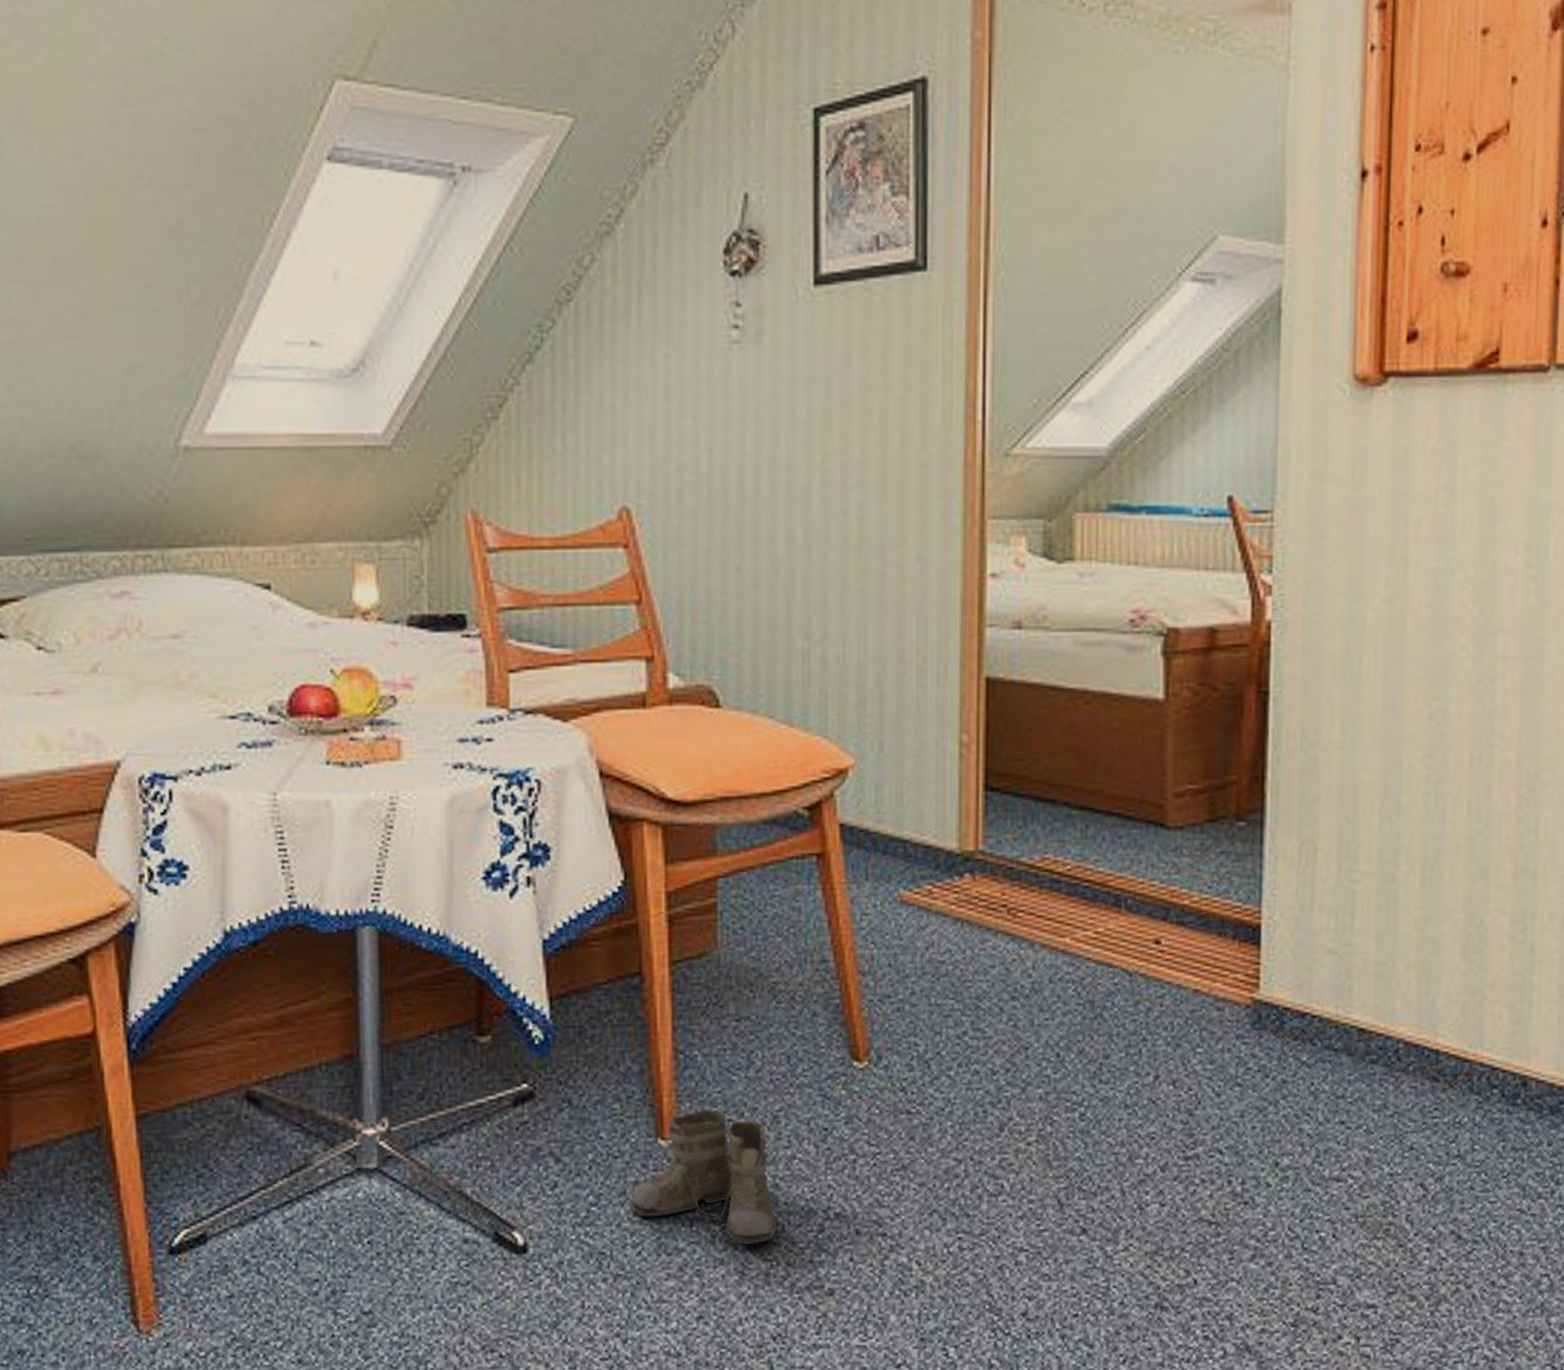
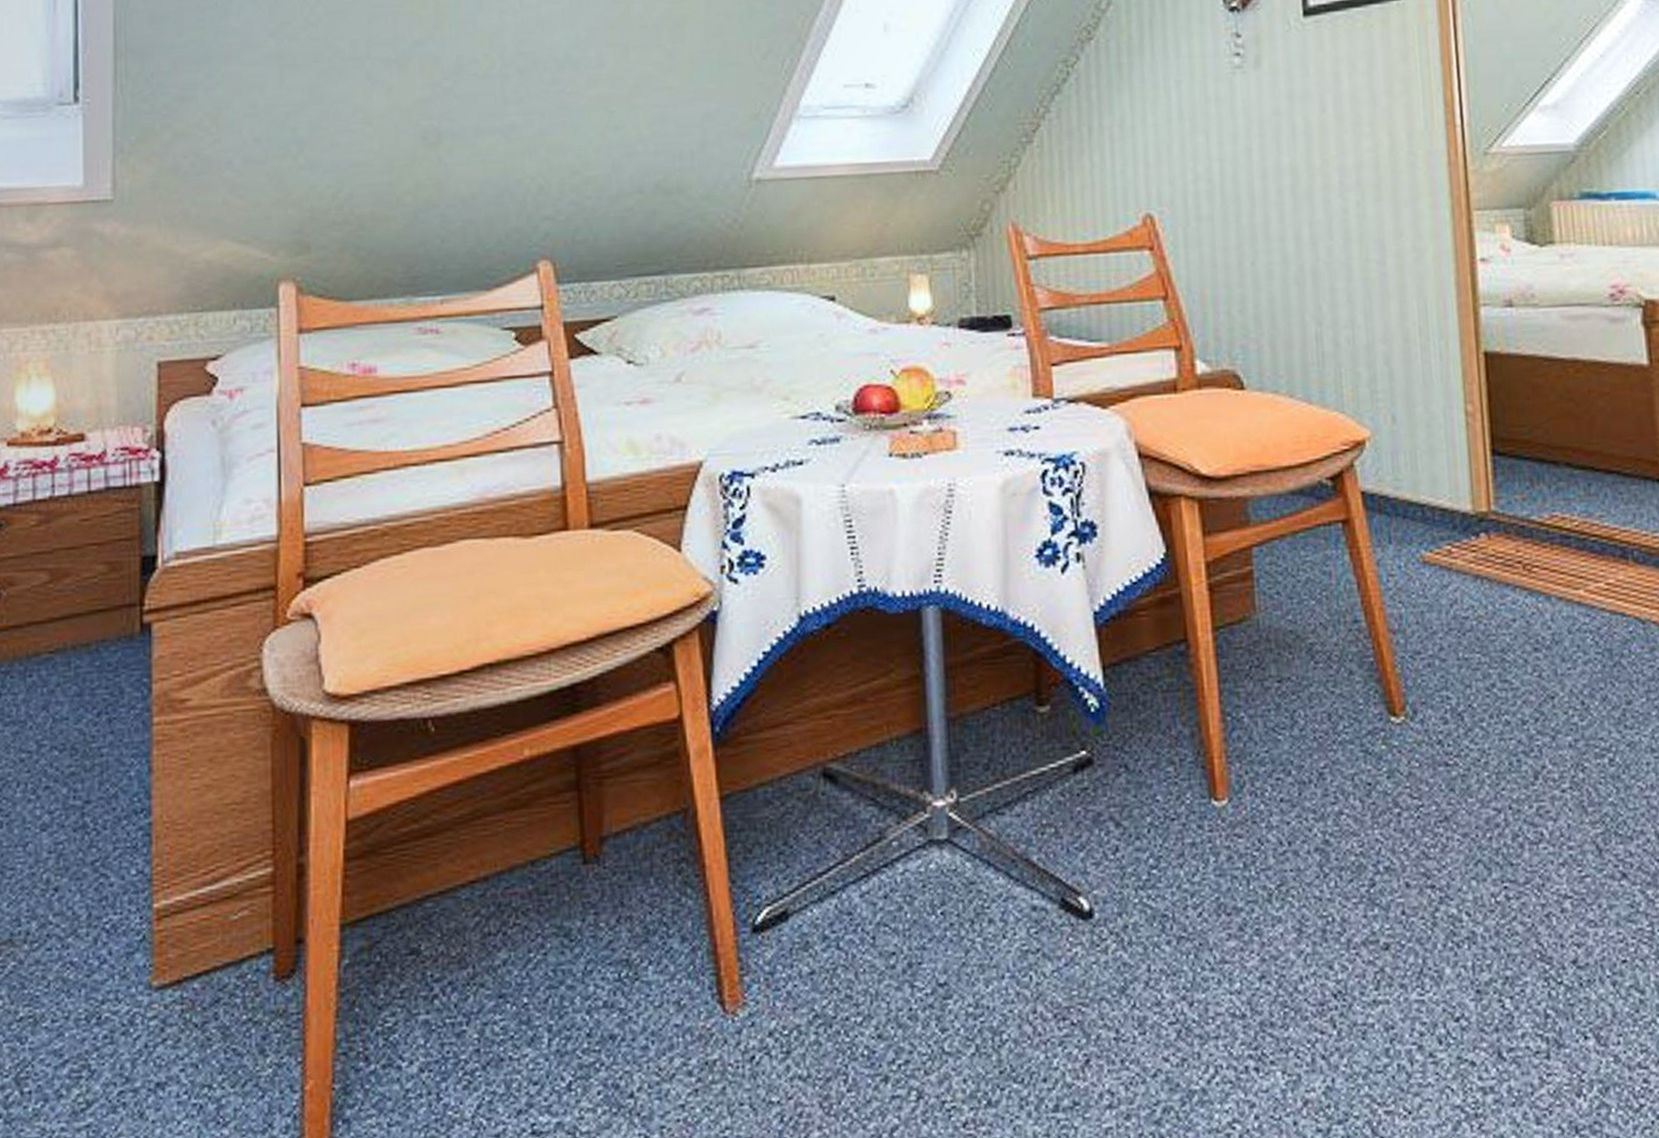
boots: present [631,1108,805,1245] -> none [1189,768,1356,903]

